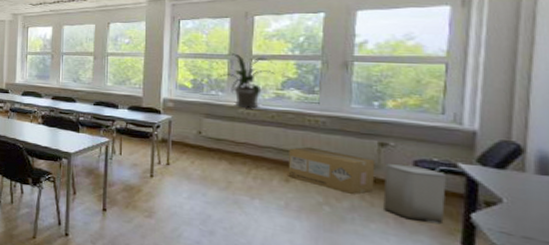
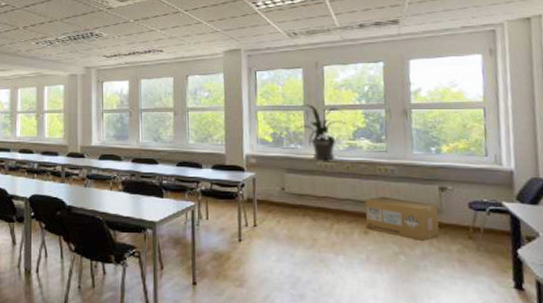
pedal bin: present [383,164,446,225] -> none [446,208,498,263]

